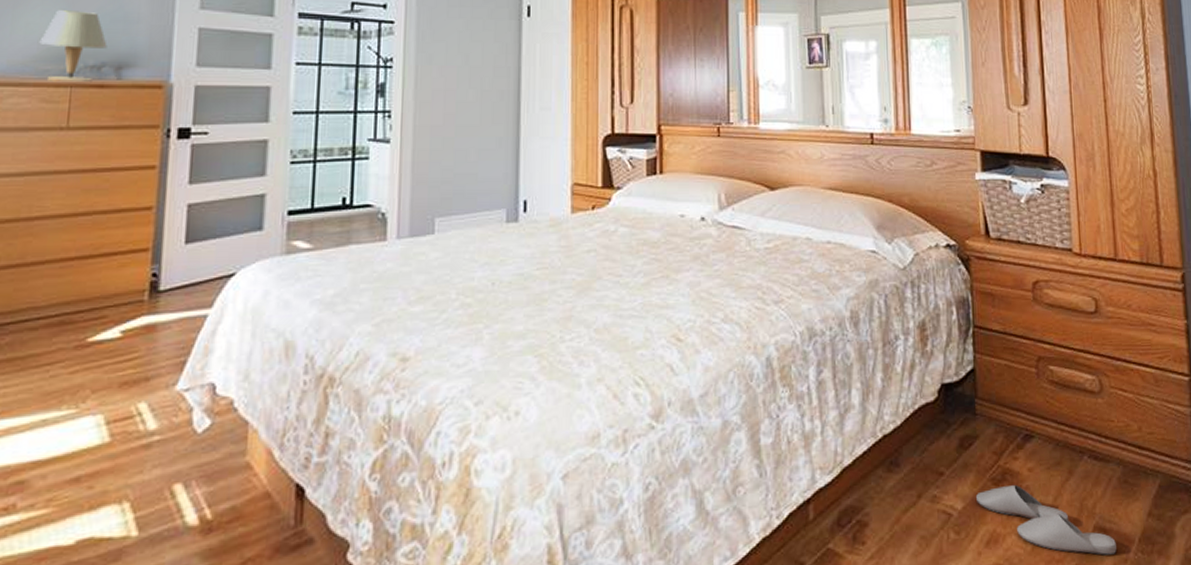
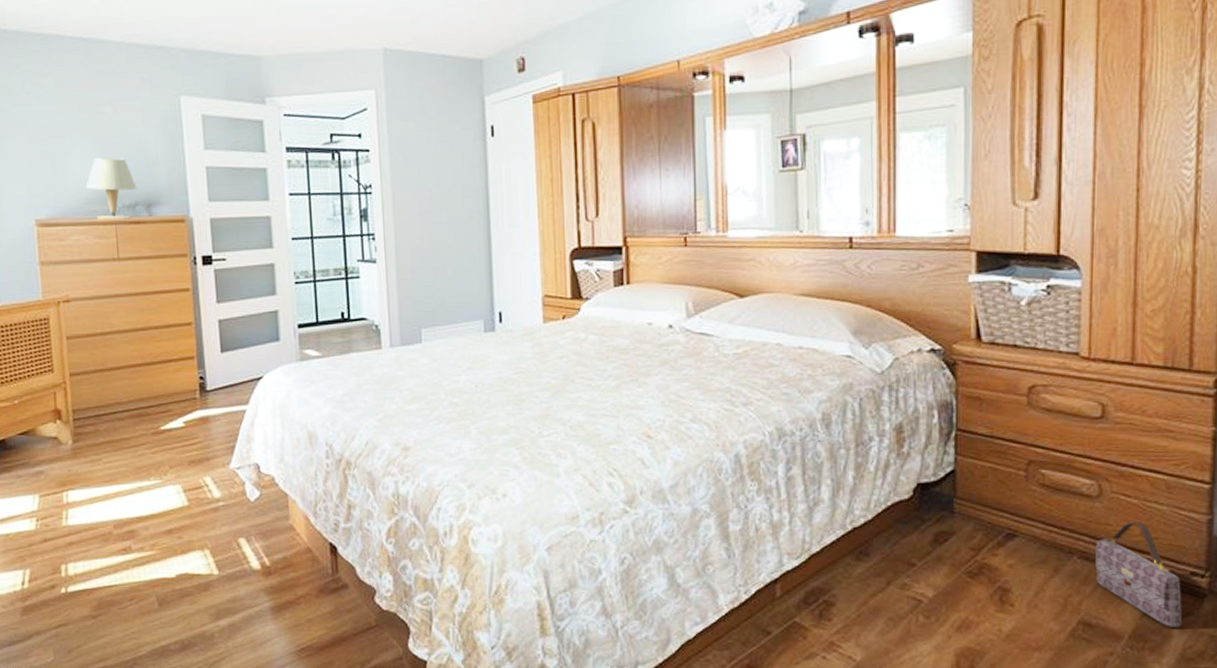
slippers: present [975,484,1117,555] -> none [948,578,1102,648]
handbag: none [1102,417,1181,527] -> present [1095,522,1182,627]

